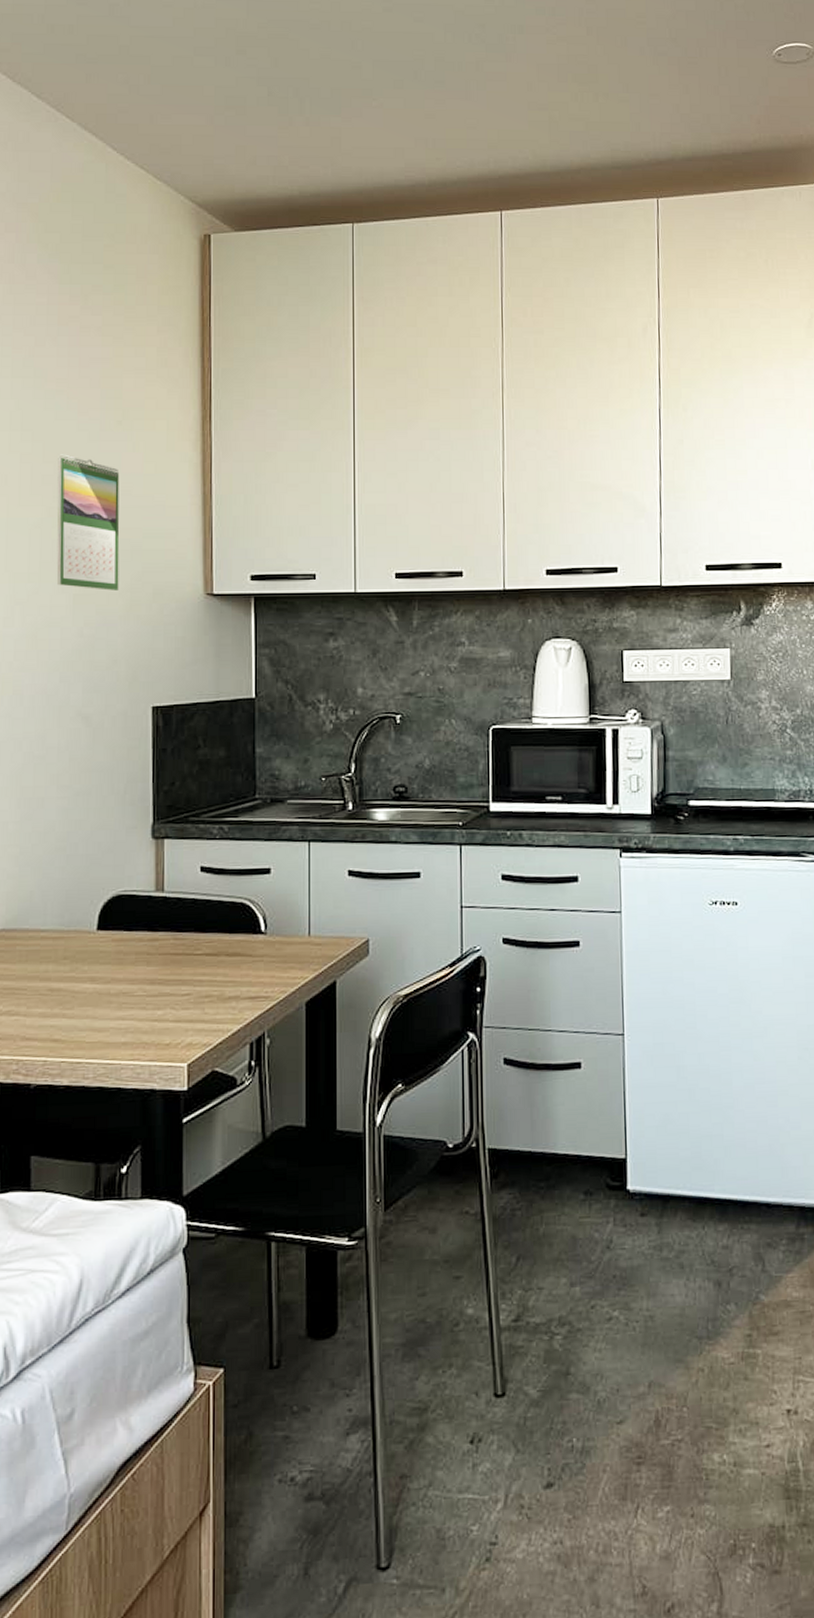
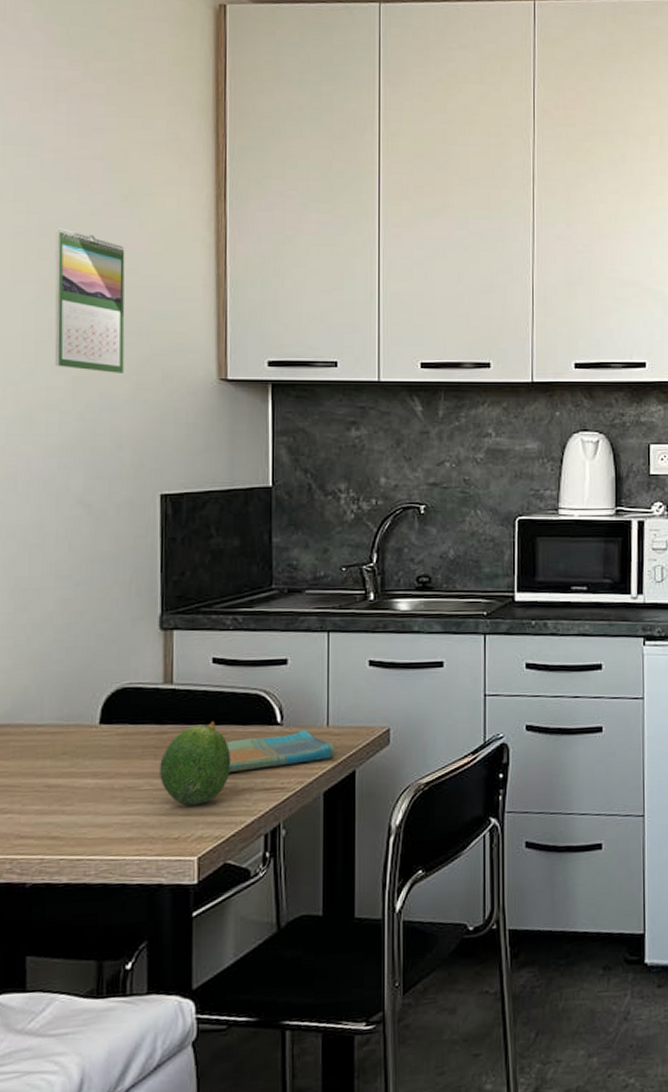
fruit: none [152,929,219,1012] -> present [160,721,231,806]
dish towel: none [213,939,317,980] -> present [225,729,336,772]

